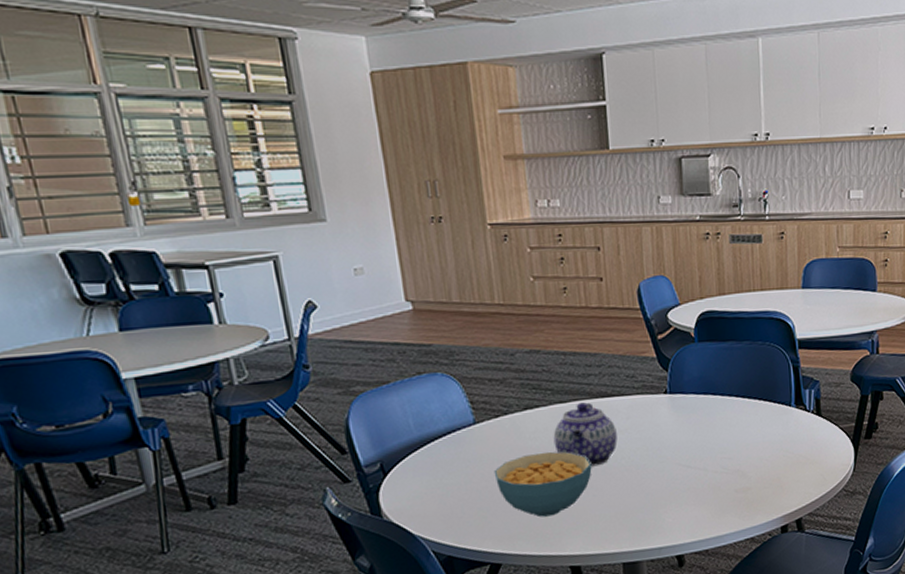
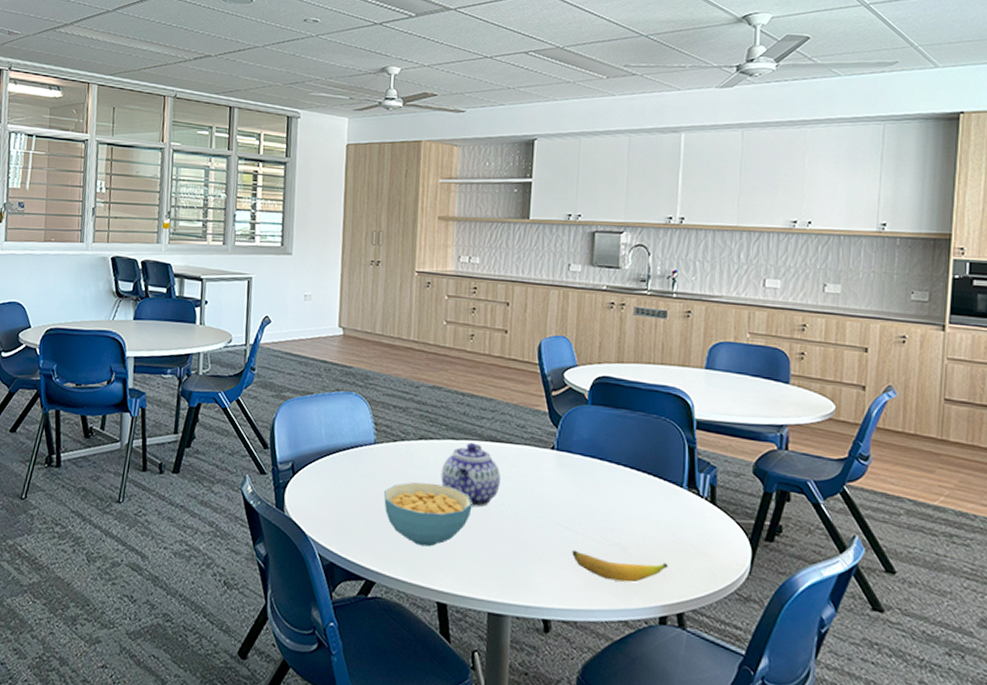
banana: none [696,477,785,506] -> present [572,549,668,583]

